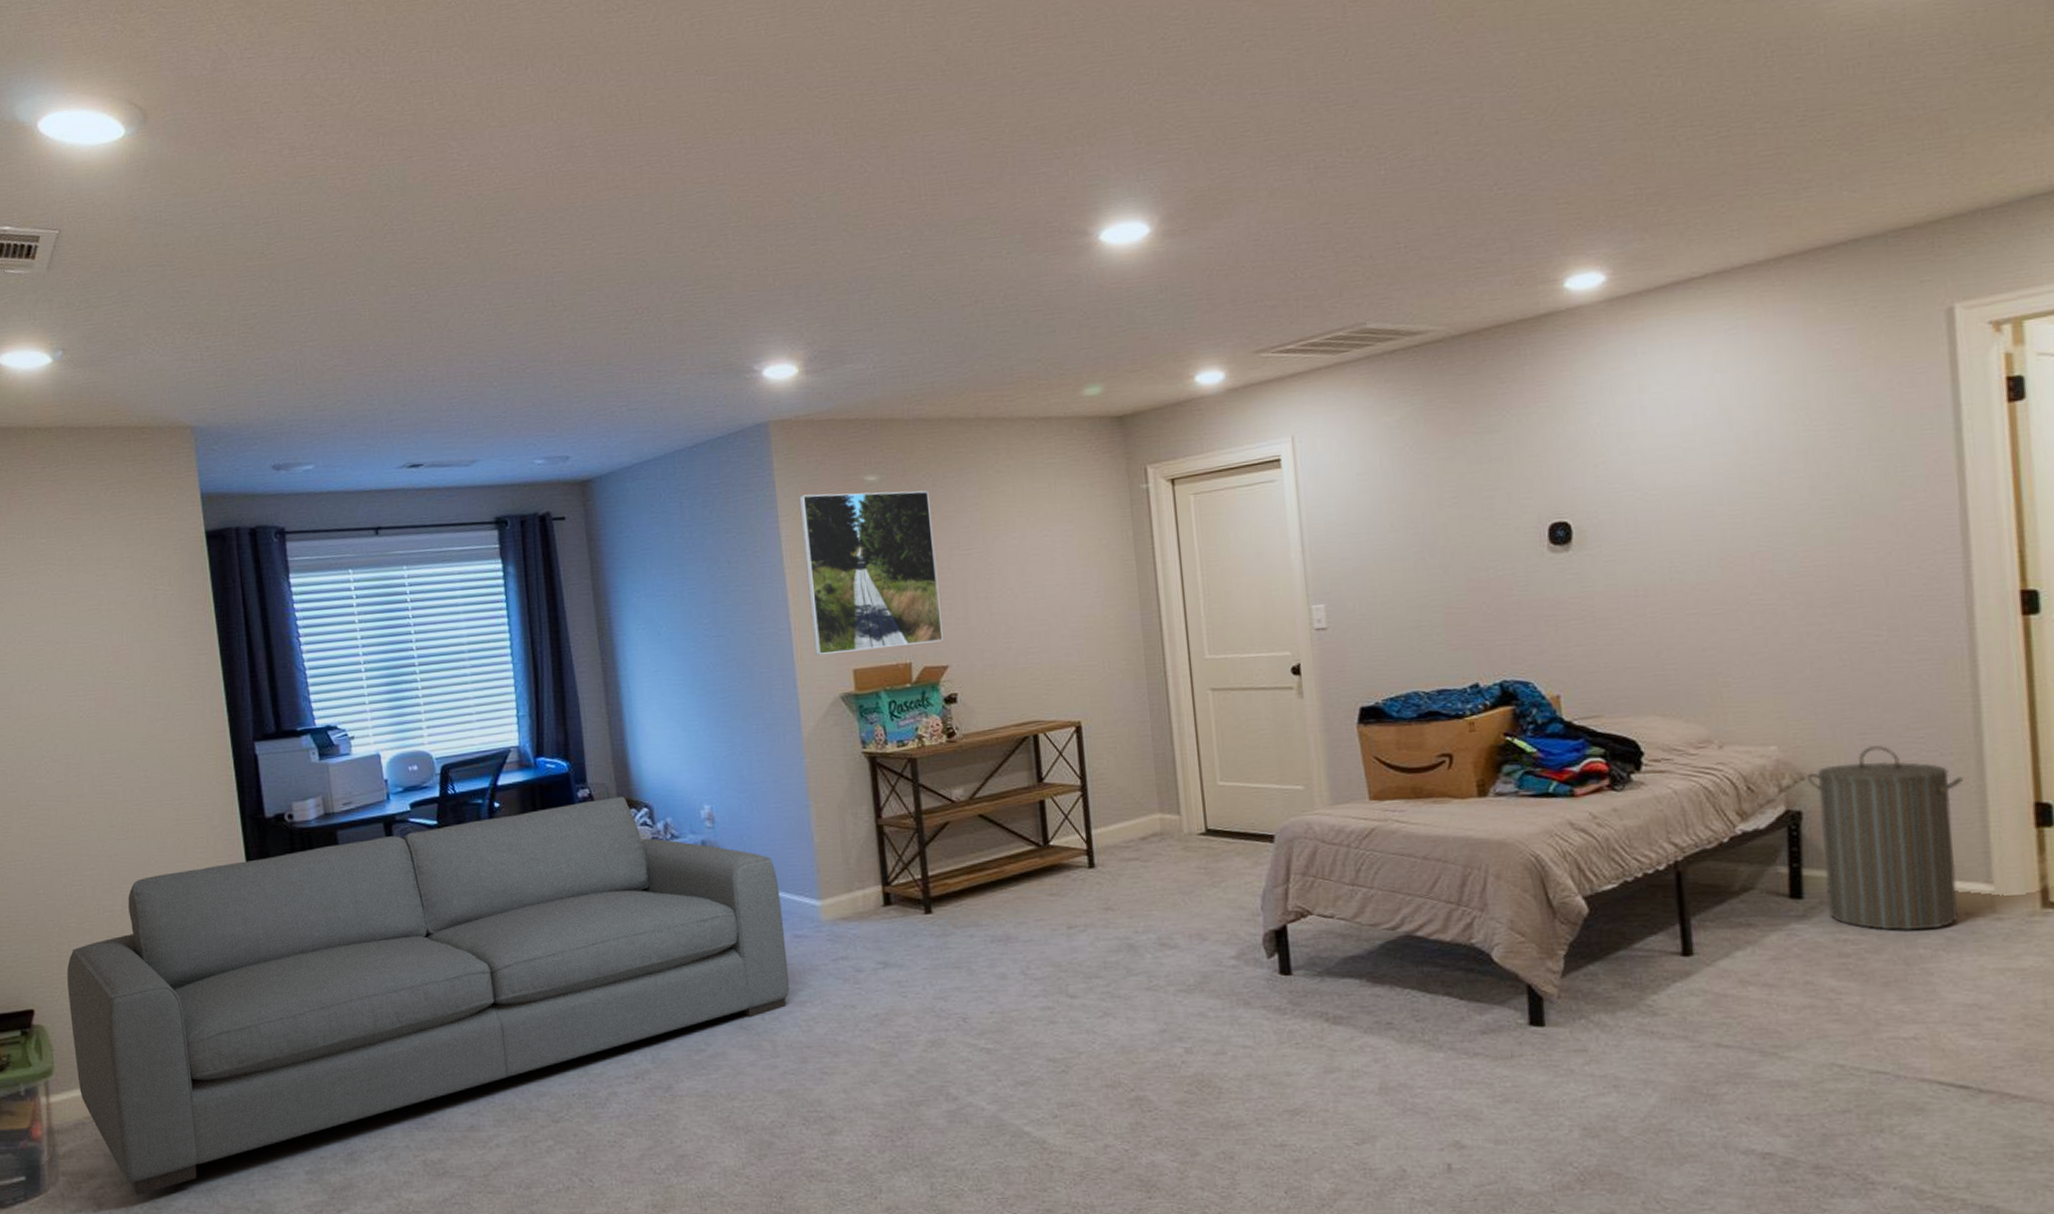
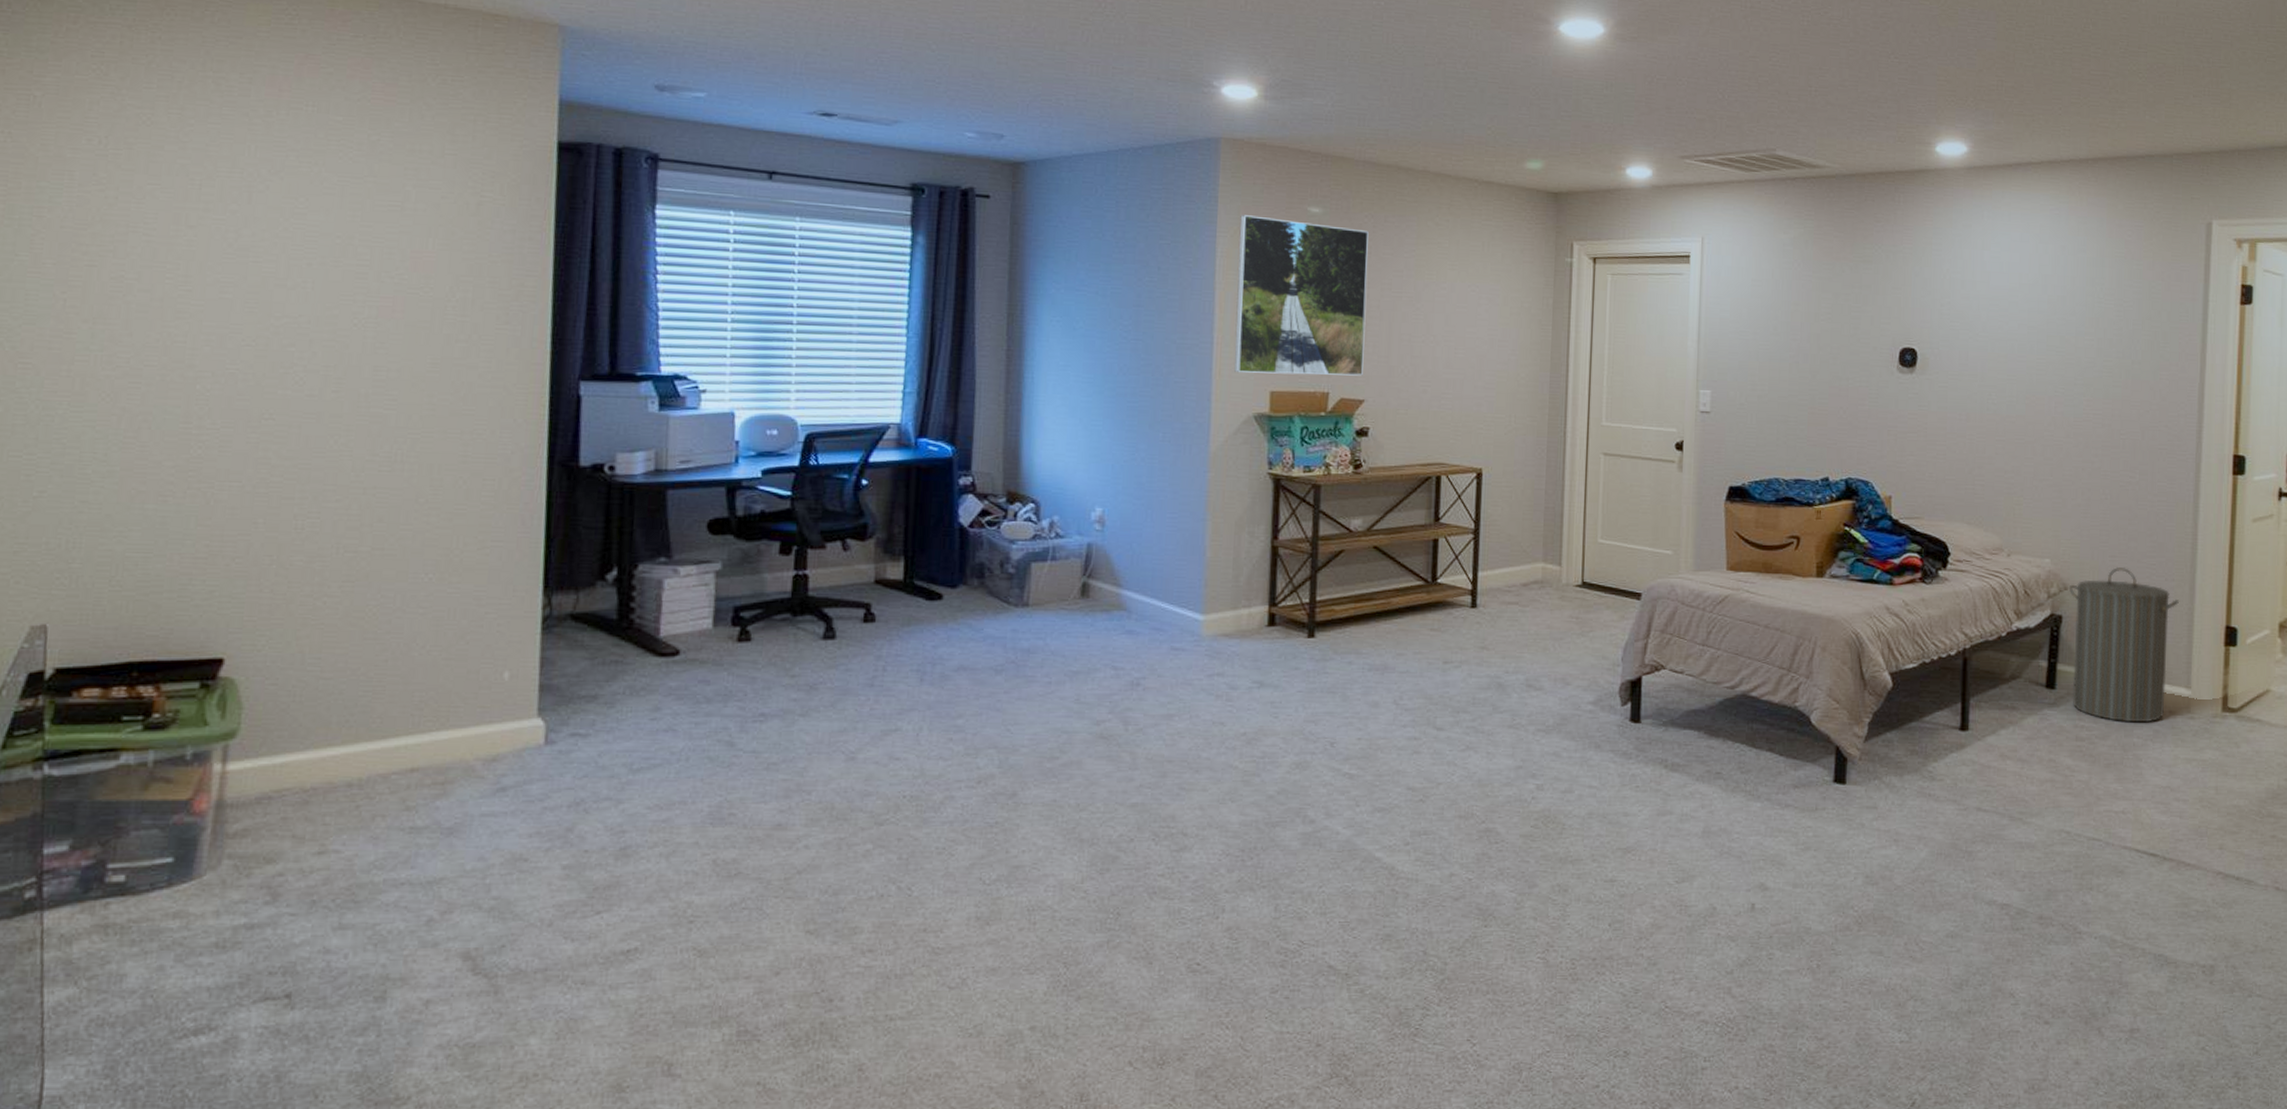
sofa: present [66,796,790,1195] -> none [271,488,1163,886]

